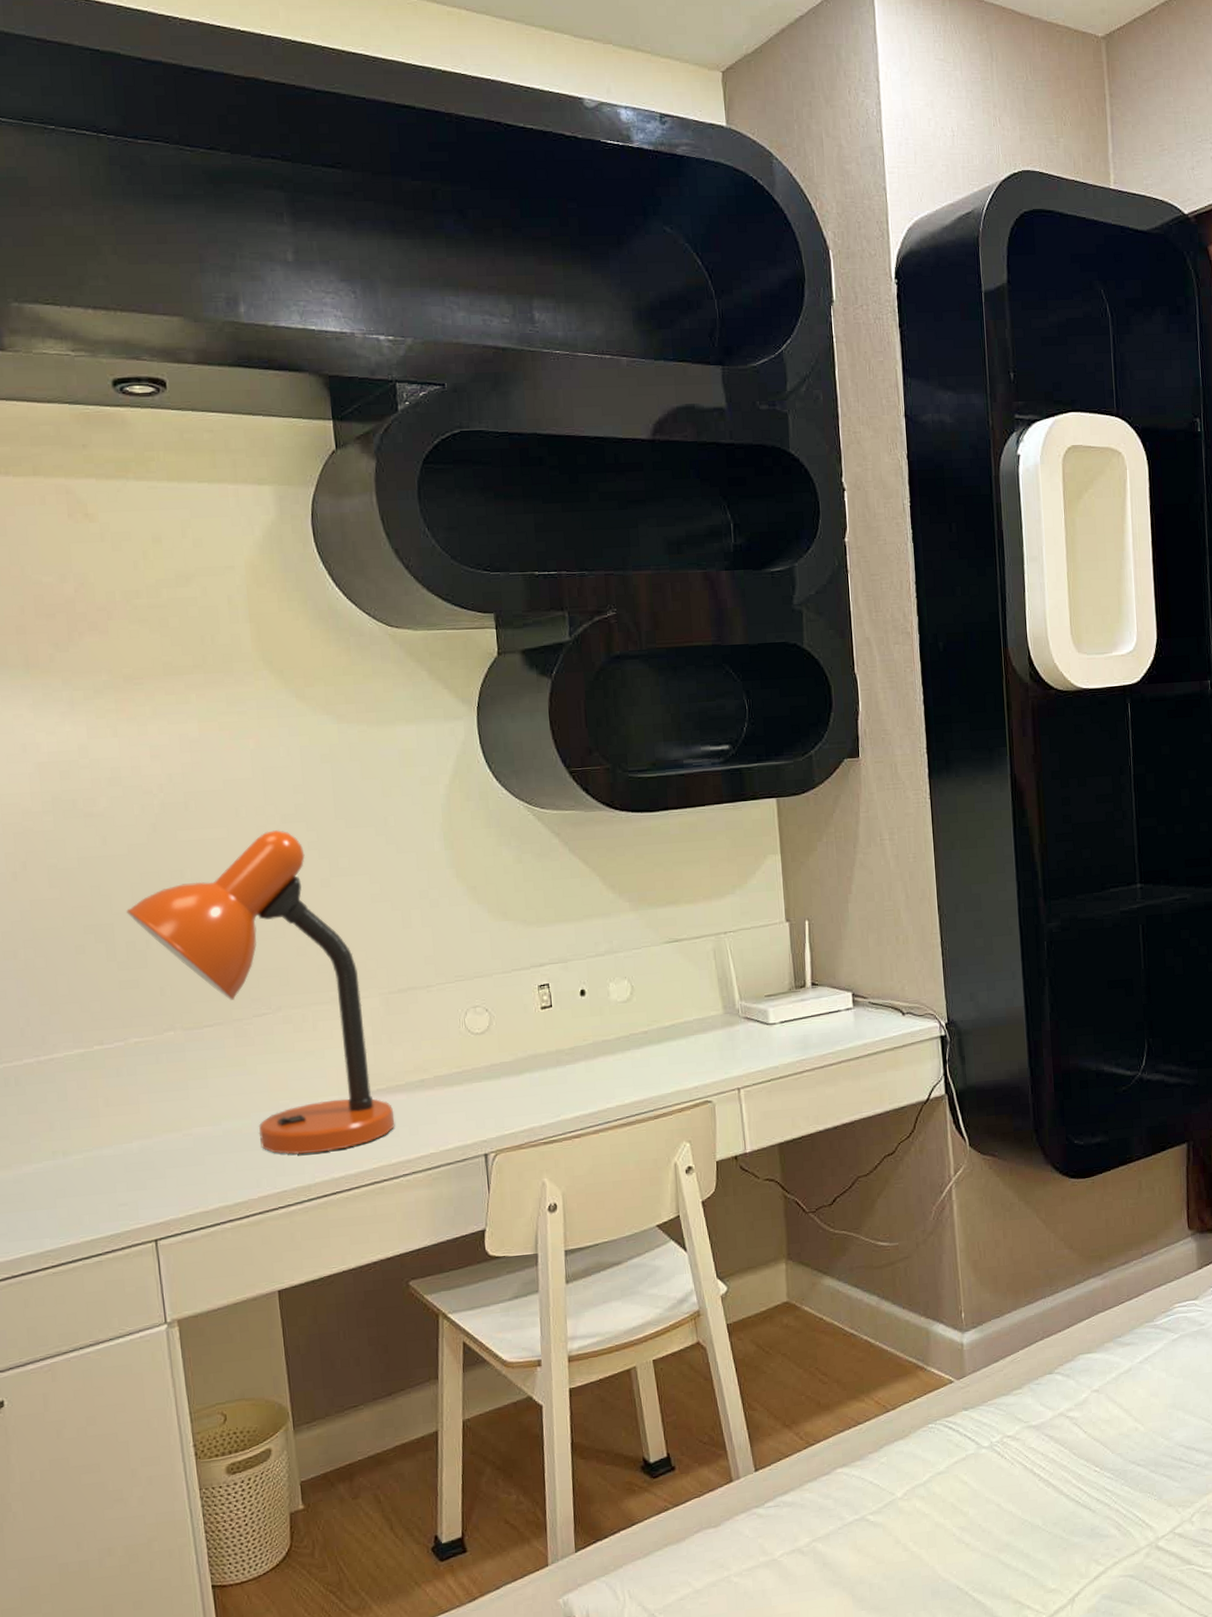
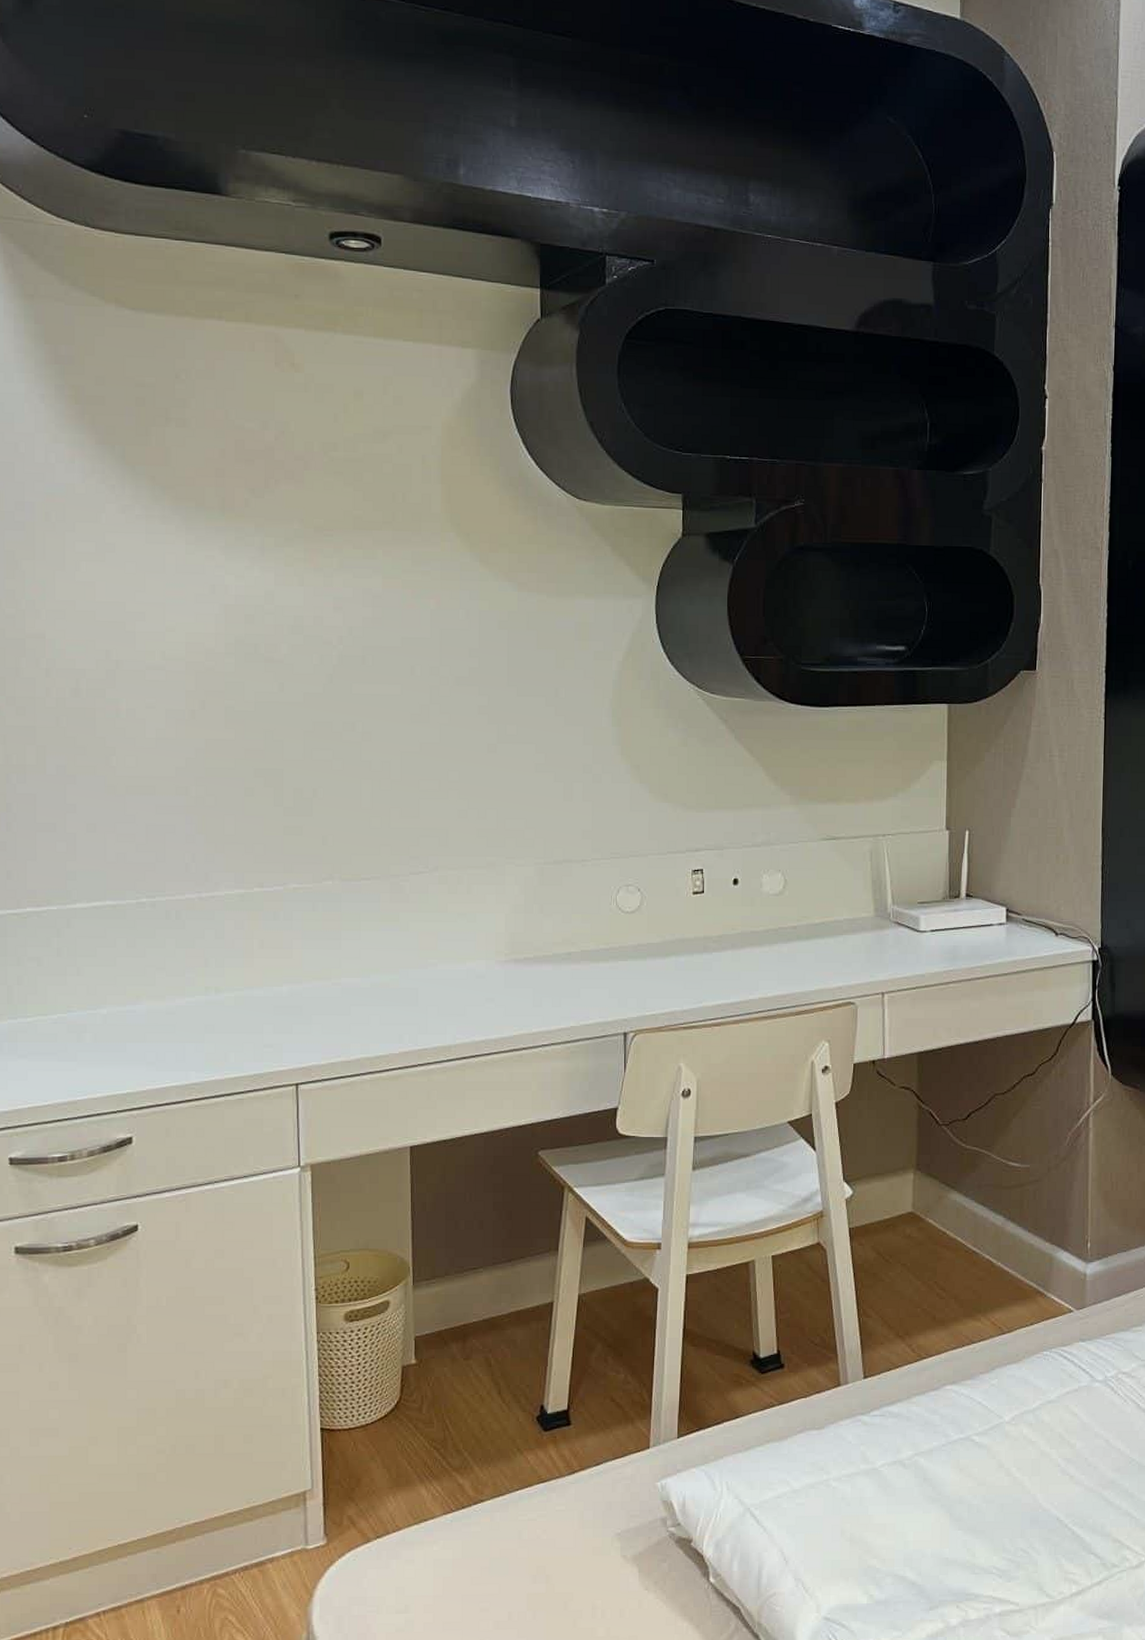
desk lamp: present [126,830,395,1155] -> none [297,691,539,1015]

